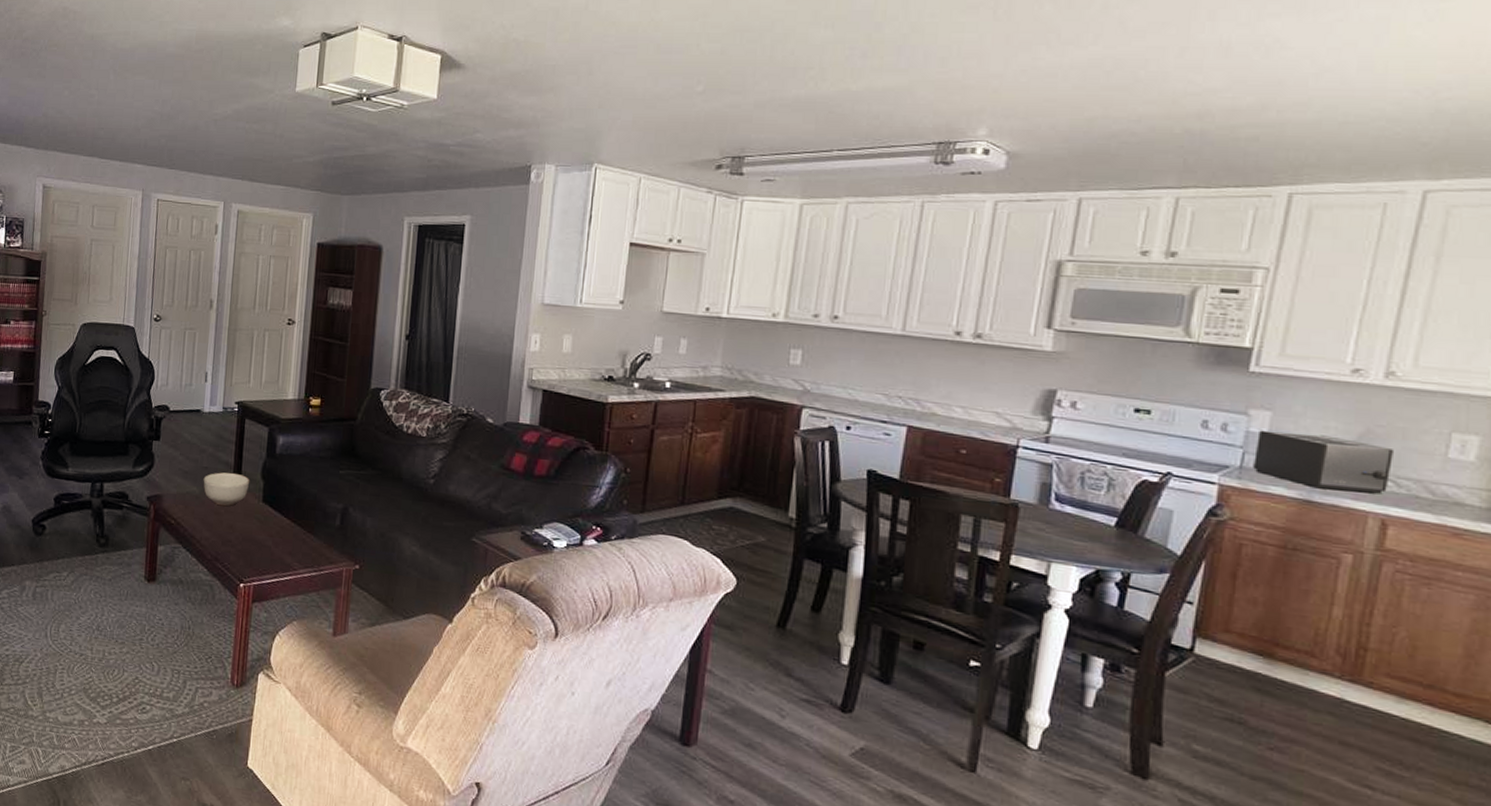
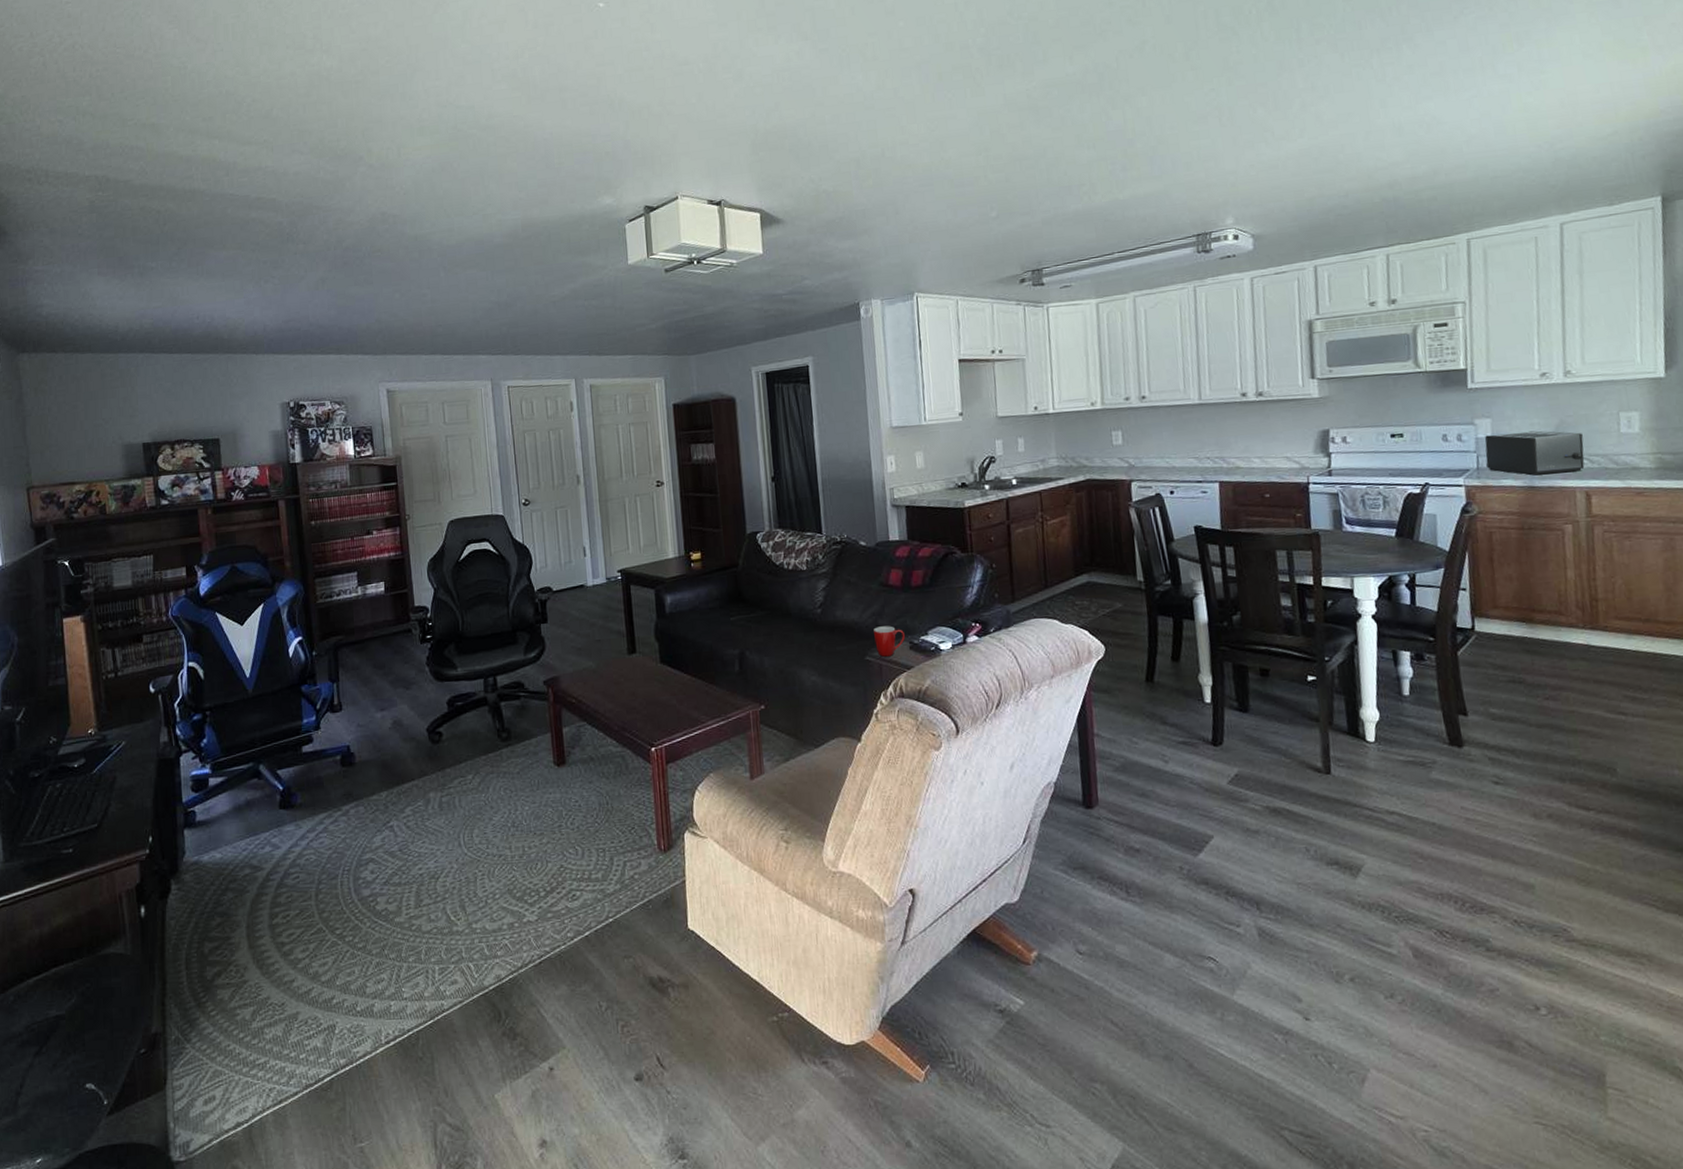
bowl: present [203,472,250,507] -> none [598,639,645,676]
mug: none [484,509,518,543] -> present [874,626,905,657]

